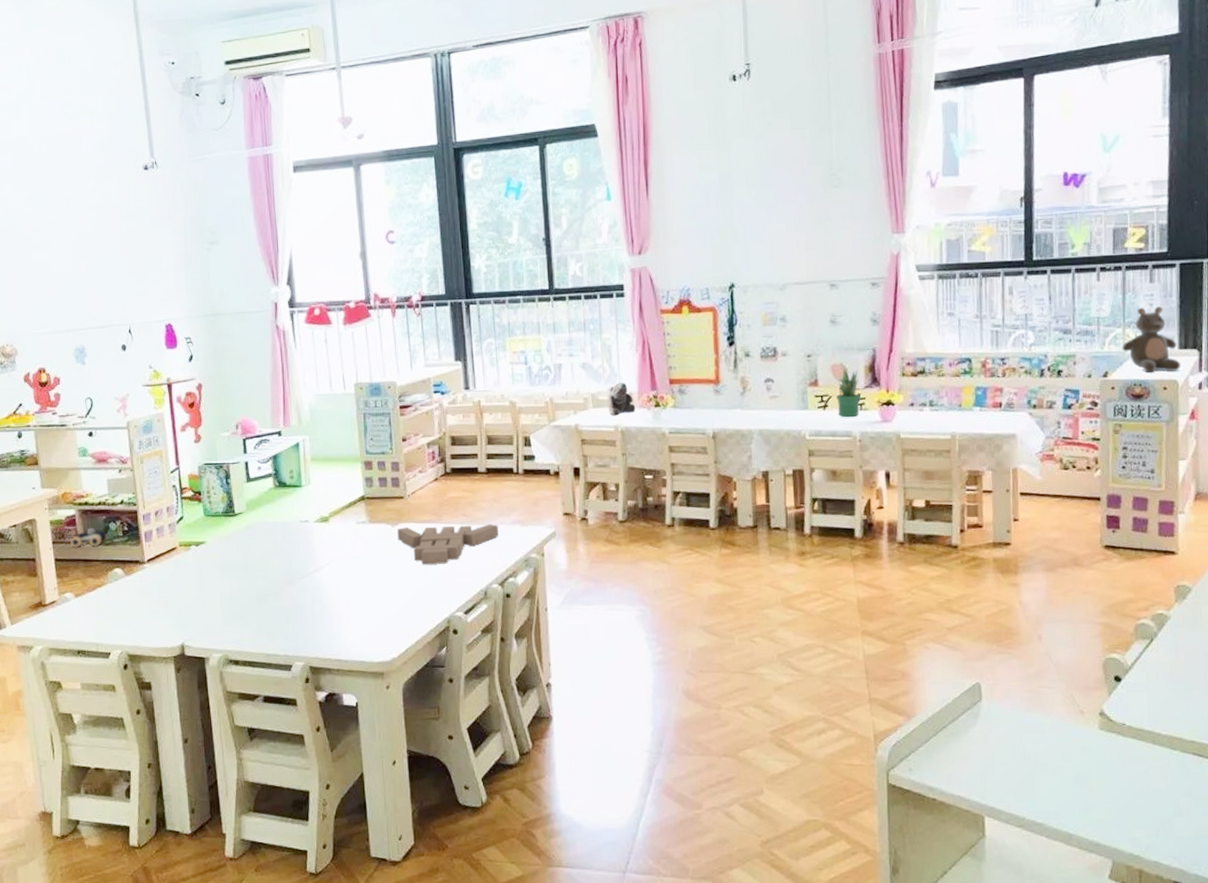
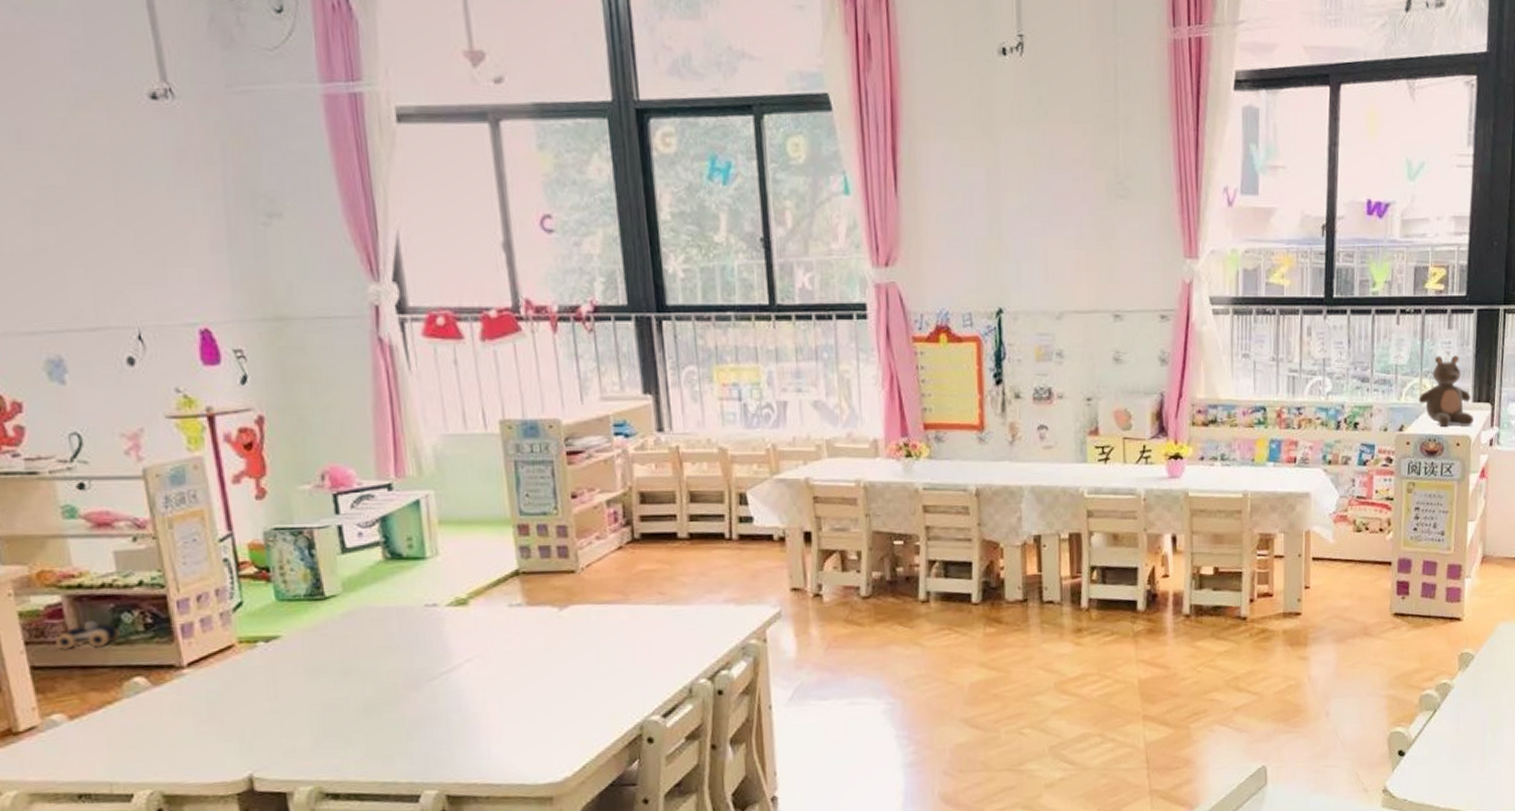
toy blocks: present [397,524,499,565] -> none [567,603,706,658]
stuffed animal: present [607,382,636,416] -> none [846,426,882,468]
planter: present [836,369,860,418] -> none [1119,416,1146,473]

